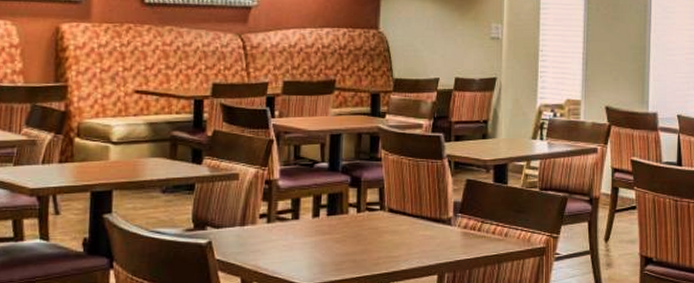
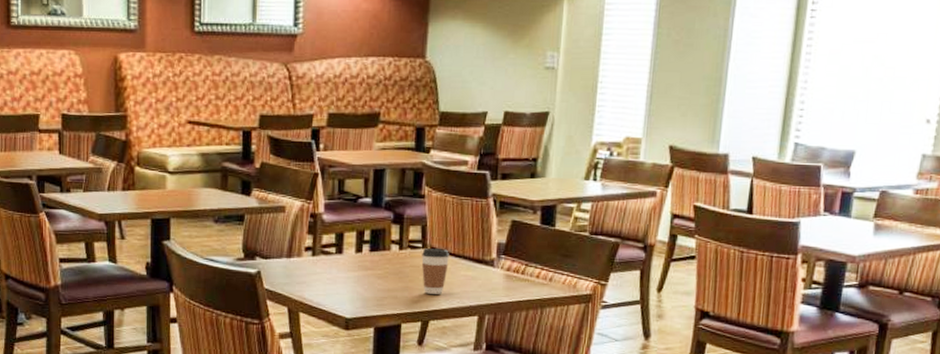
coffee cup: none [380,210,407,255] -> present [421,248,449,294]

